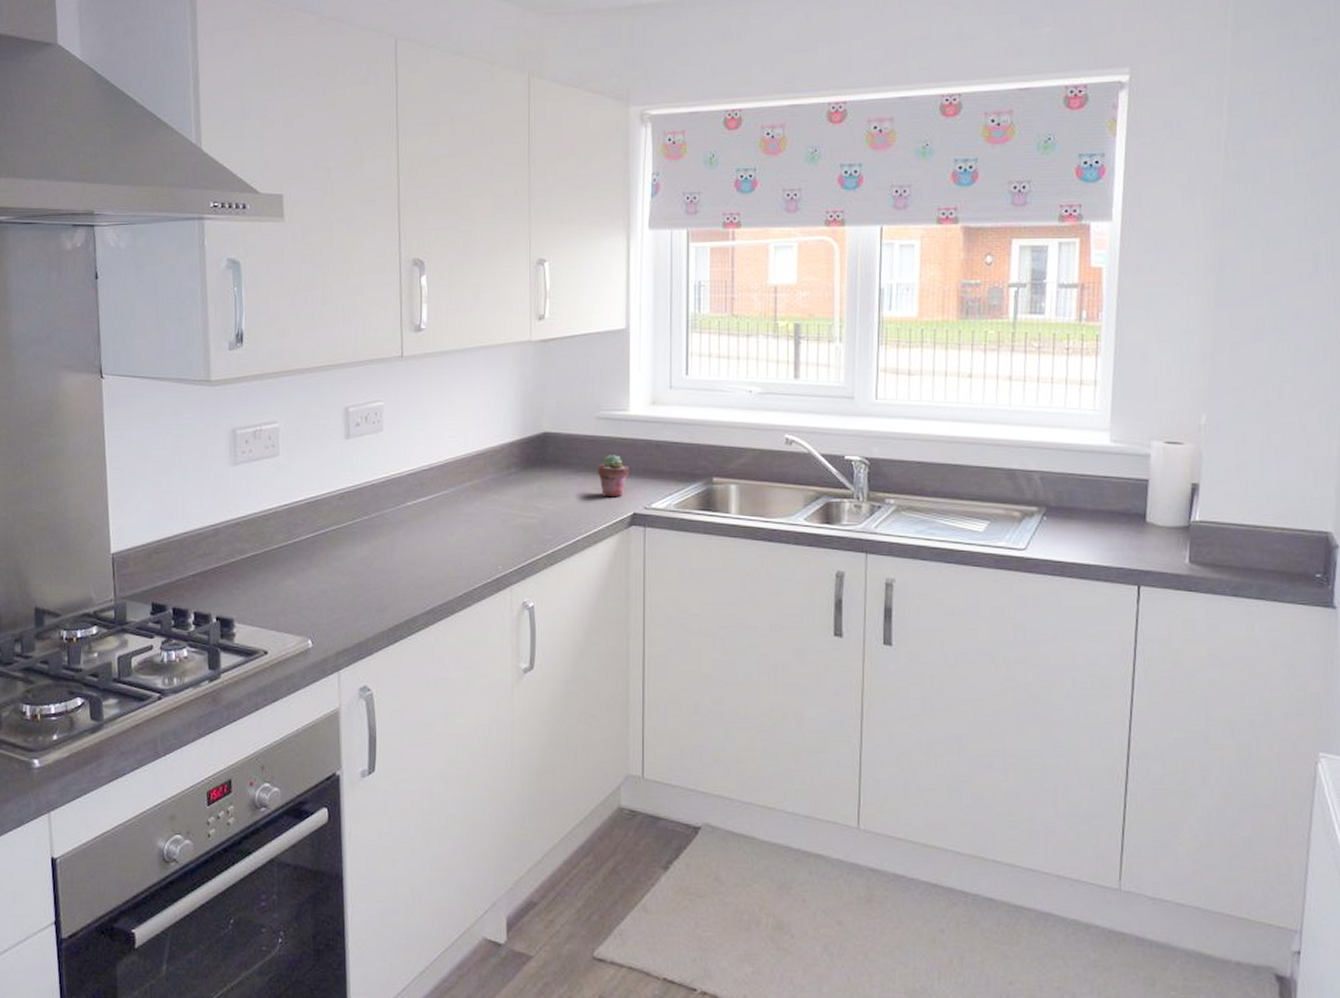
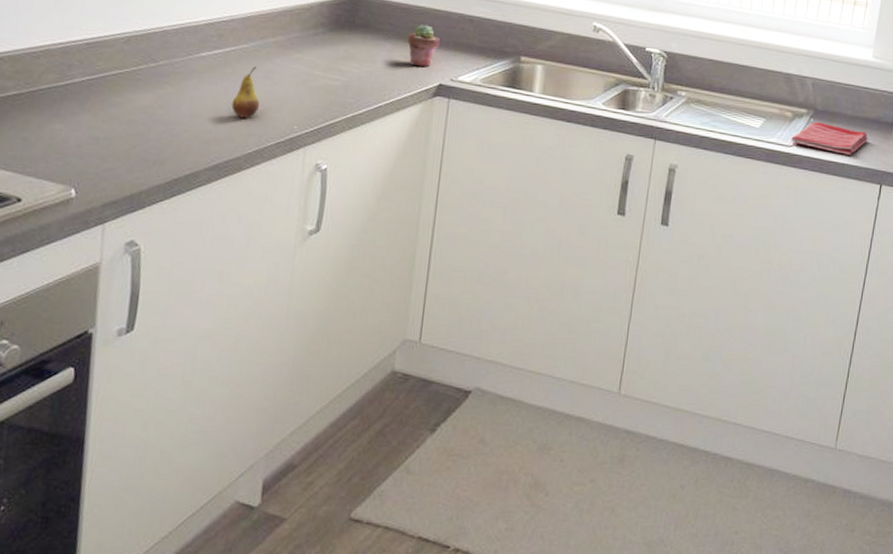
fruit: none [439,511,465,562] -> present [231,66,260,118]
dish towel: none [1023,519,1117,554] -> present [791,121,868,155]

